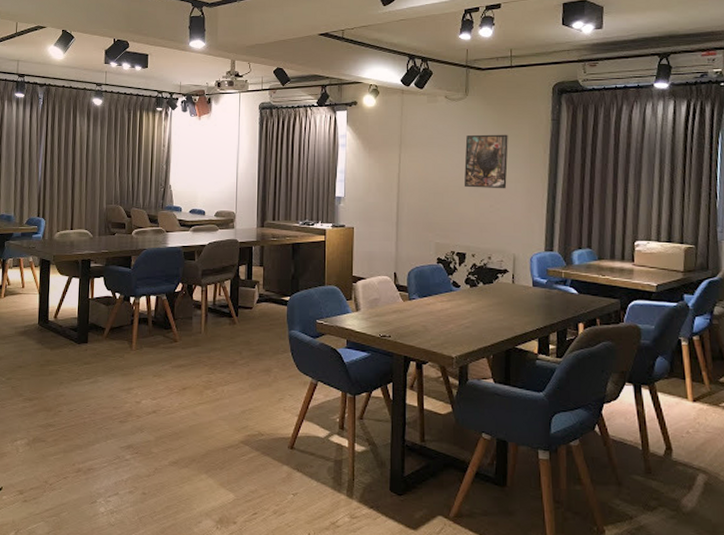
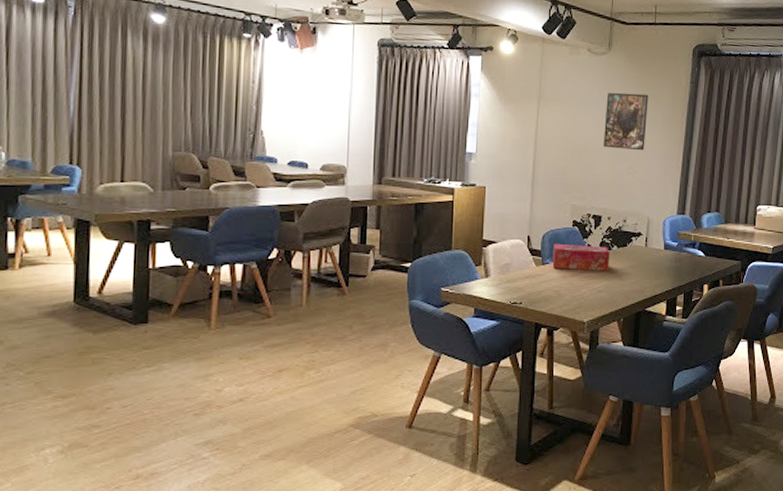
tissue box: none [418,279,476,307] -> present [552,243,610,271]

